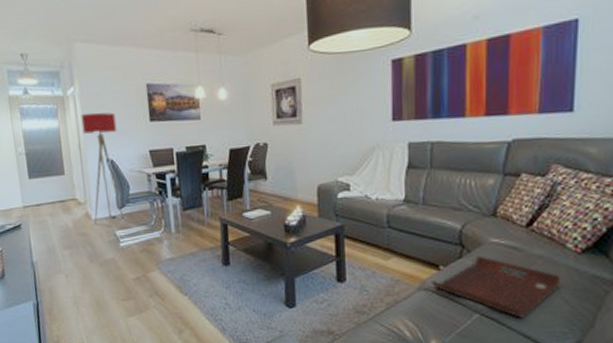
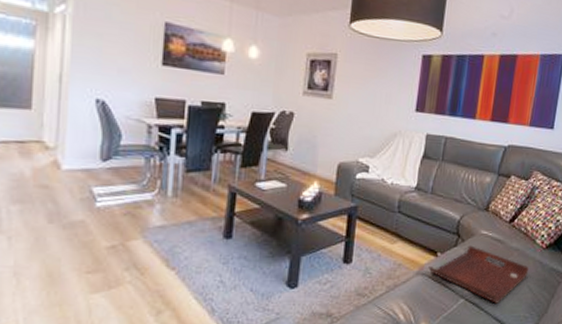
floor lamp: present [81,112,124,224] -> none [63,39,118,175]

